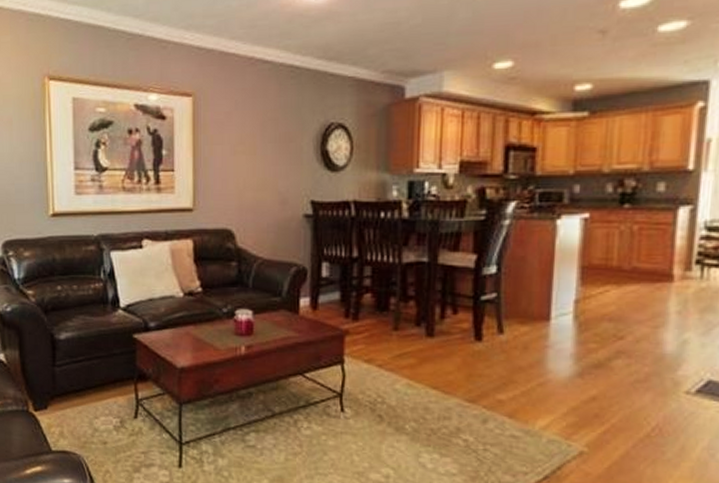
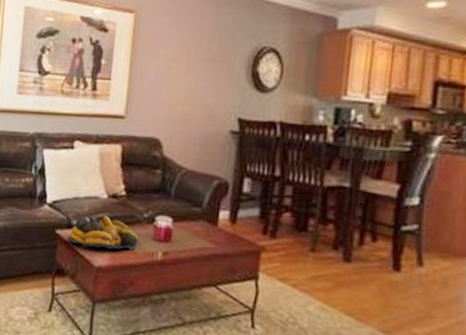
fruit bowl: none [146,314,220,349] -> present [68,215,139,250]

